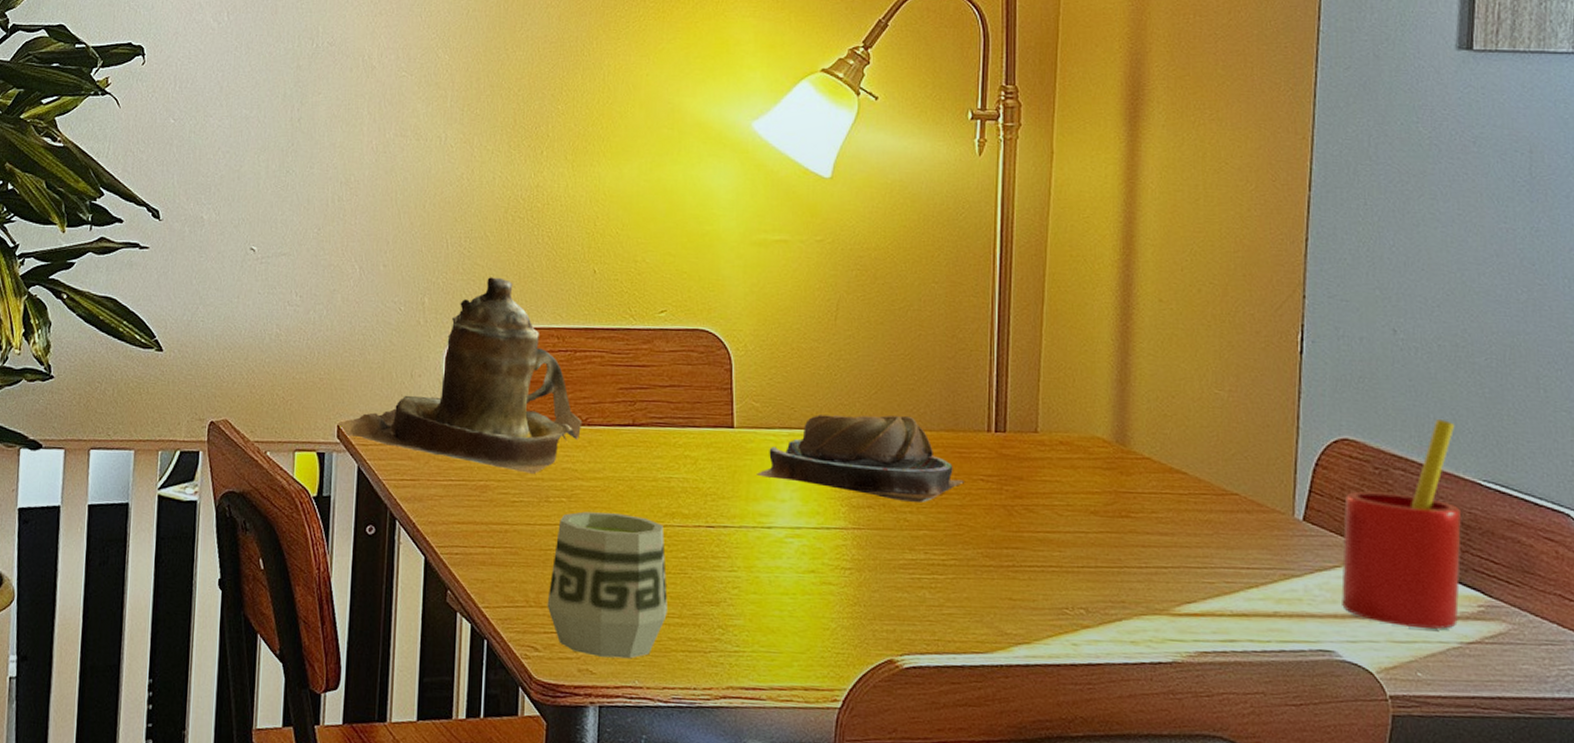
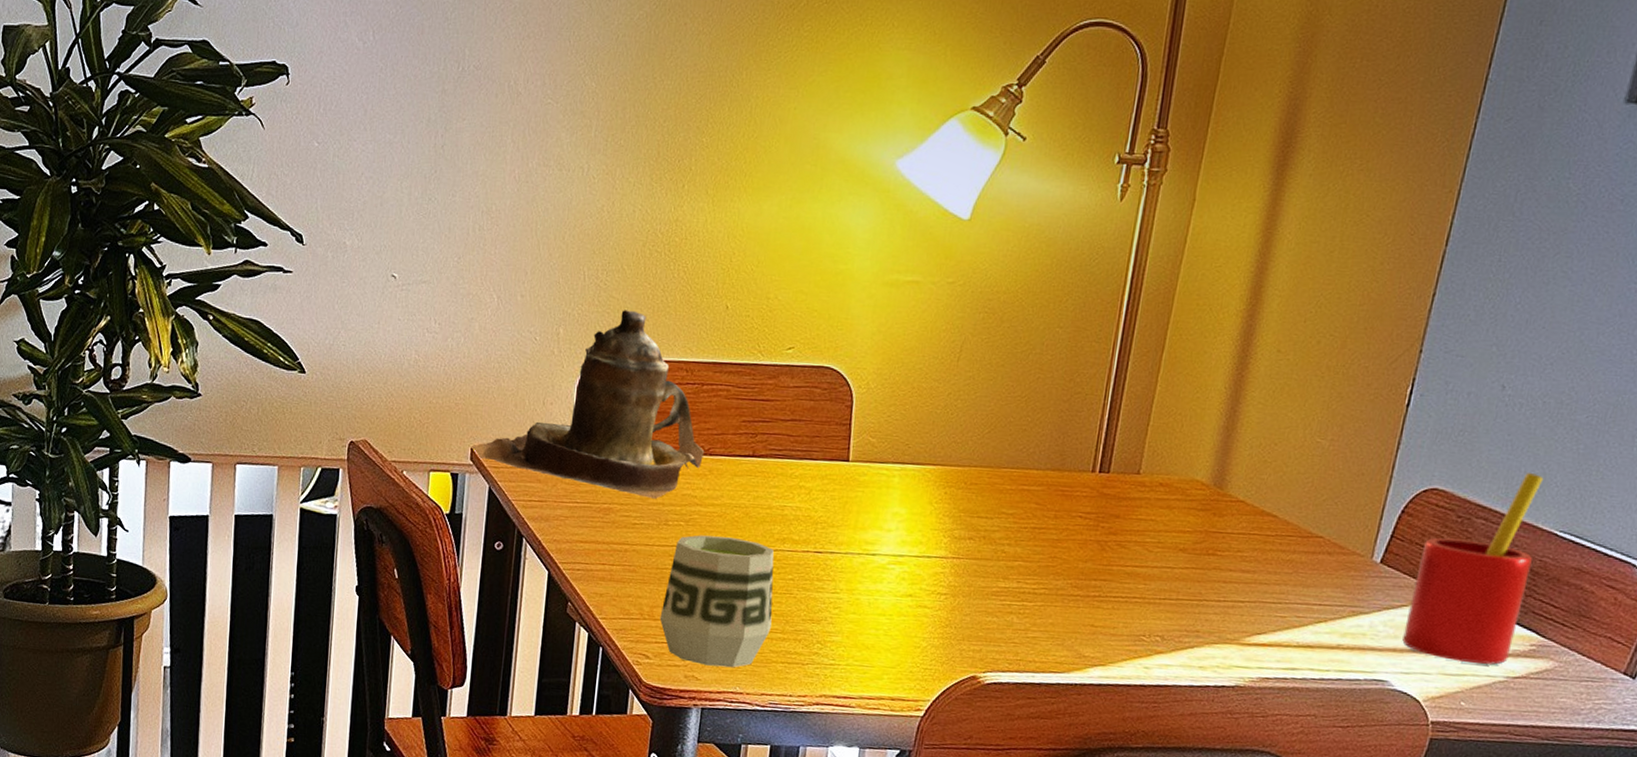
pastry: present [757,415,964,504] -> none [867,451,1063,537]

